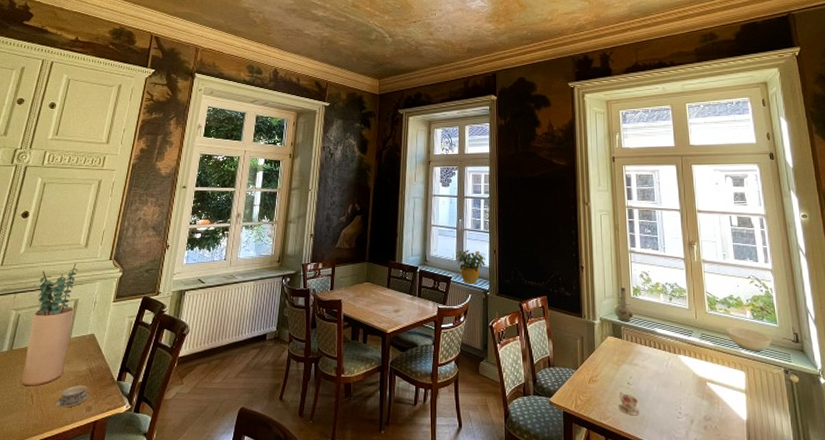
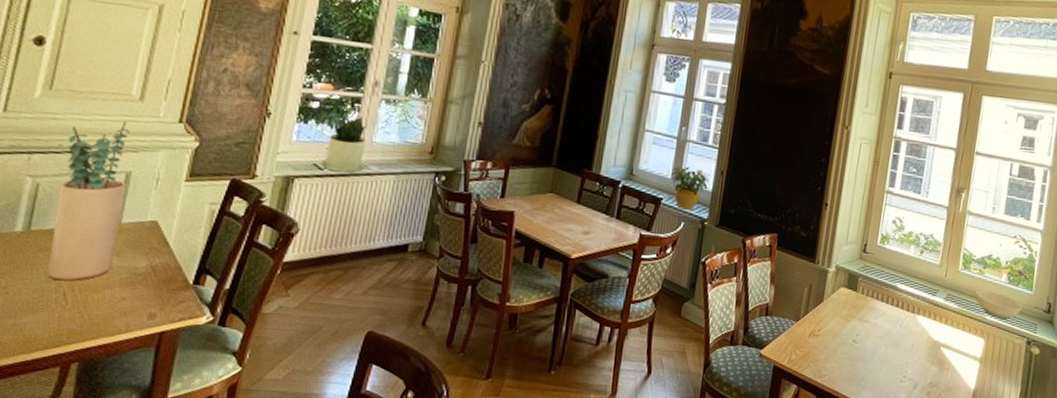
teacup: present [55,385,91,408] -> none [100,285,154,313]
planter: none [203,240,233,283] -> present [321,114,366,173]
vase: present [614,287,634,321] -> none [853,232,877,272]
teacup: present [618,391,640,416] -> none [837,349,861,376]

